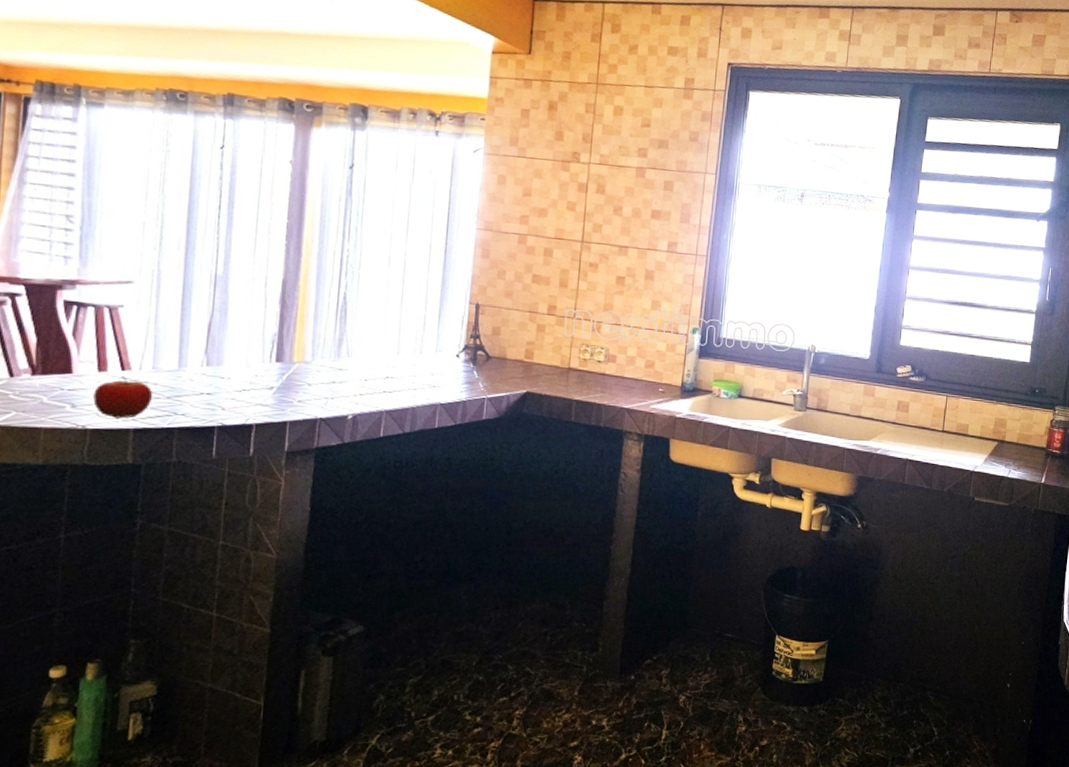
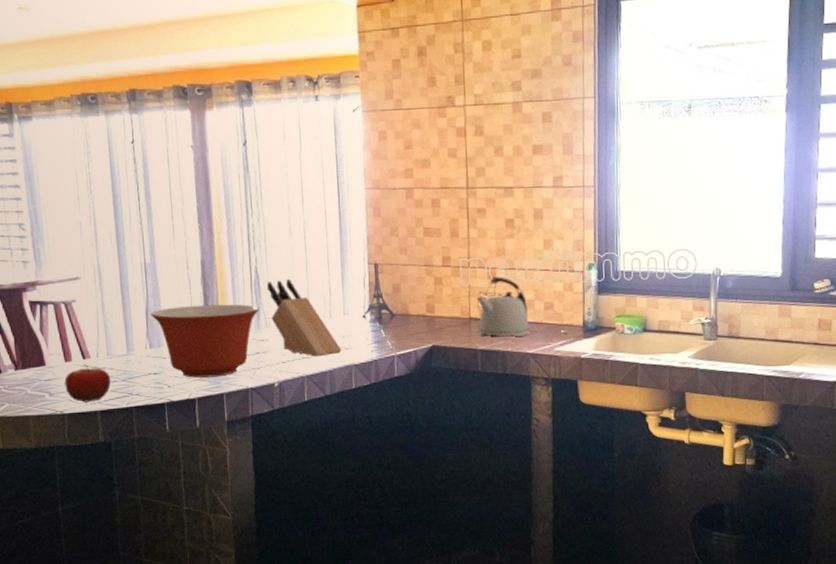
mixing bowl: none [214,325,343,404] -> present [151,304,260,378]
knife block: none [354,309,429,392] -> present [266,278,342,357]
kettle: none [577,330,629,391] -> present [476,276,529,336]

